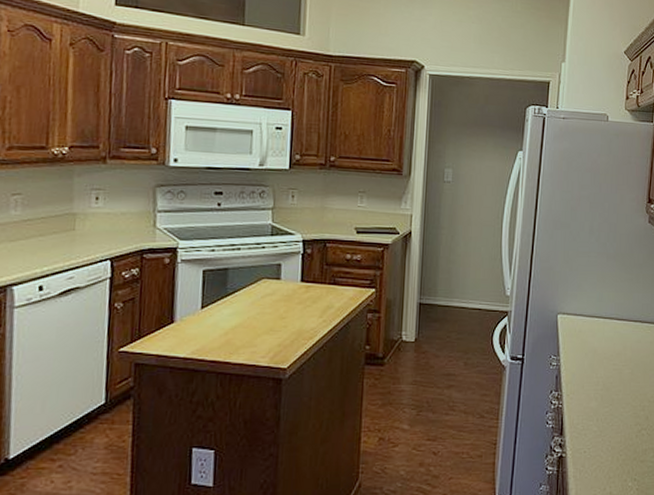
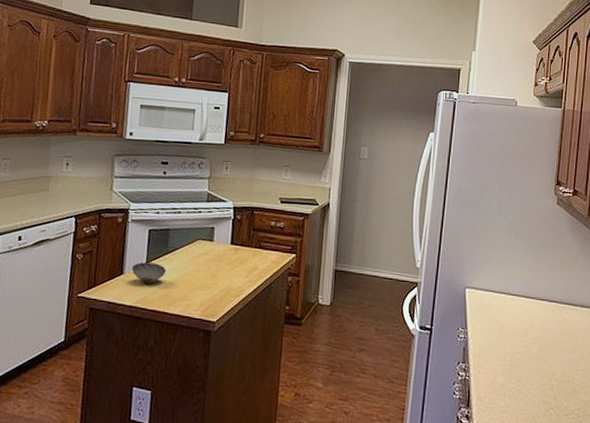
bowl: none [184,308,227,331] -> present [131,262,167,284]

